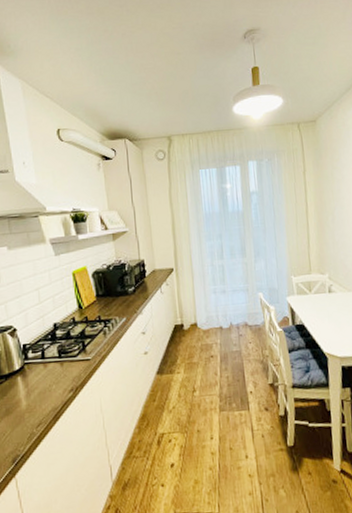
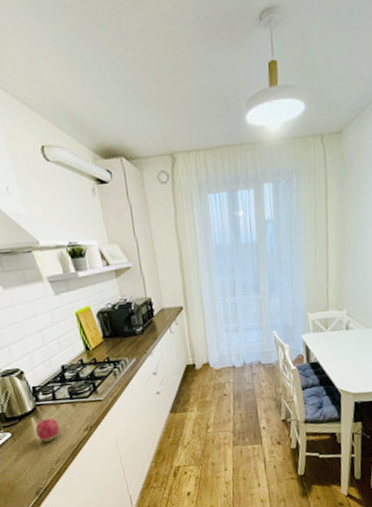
apple: none [20,377,45,403] -> present [35,418,60,442]

